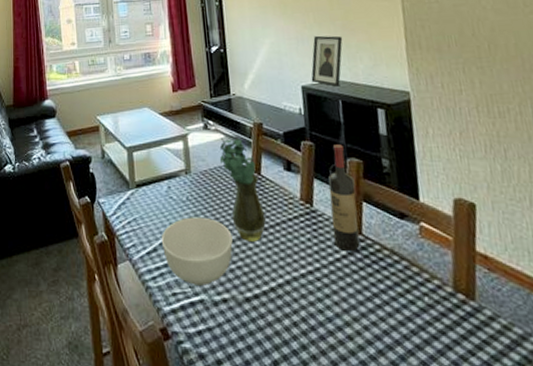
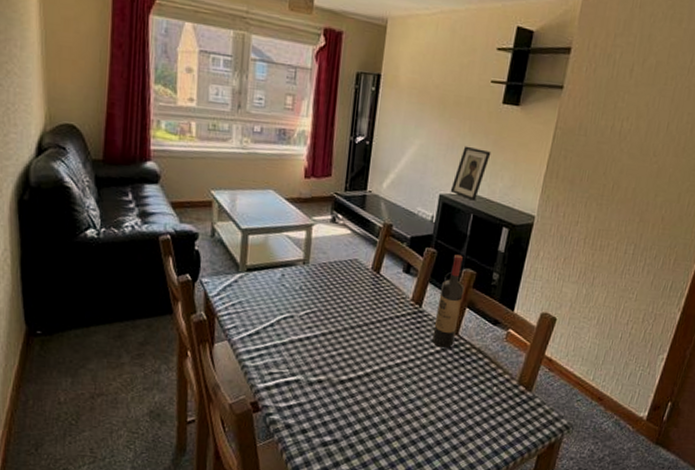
bowl: present [161,217,233,286] -> none [265,305,339,368]
vase: present [219,136,266,242] -> none [342,233,377,333]

